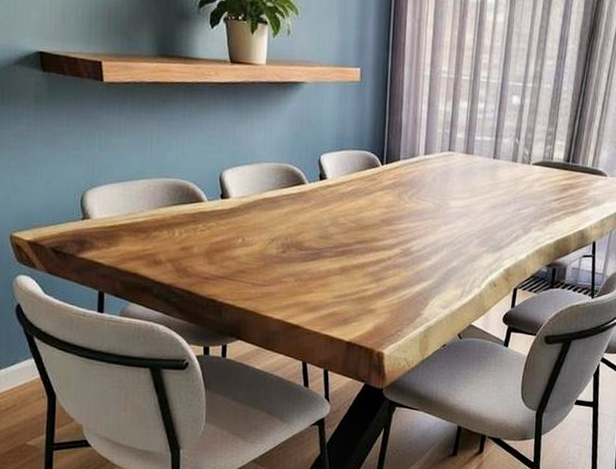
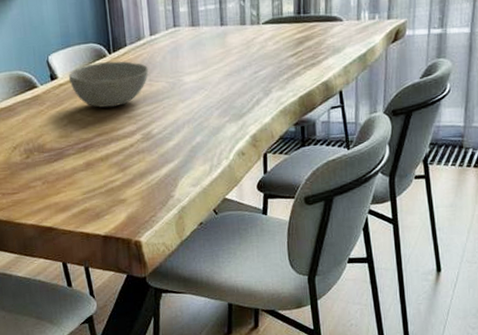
bowl: none [337,171,418,218] -> present [68,61,149,108]

